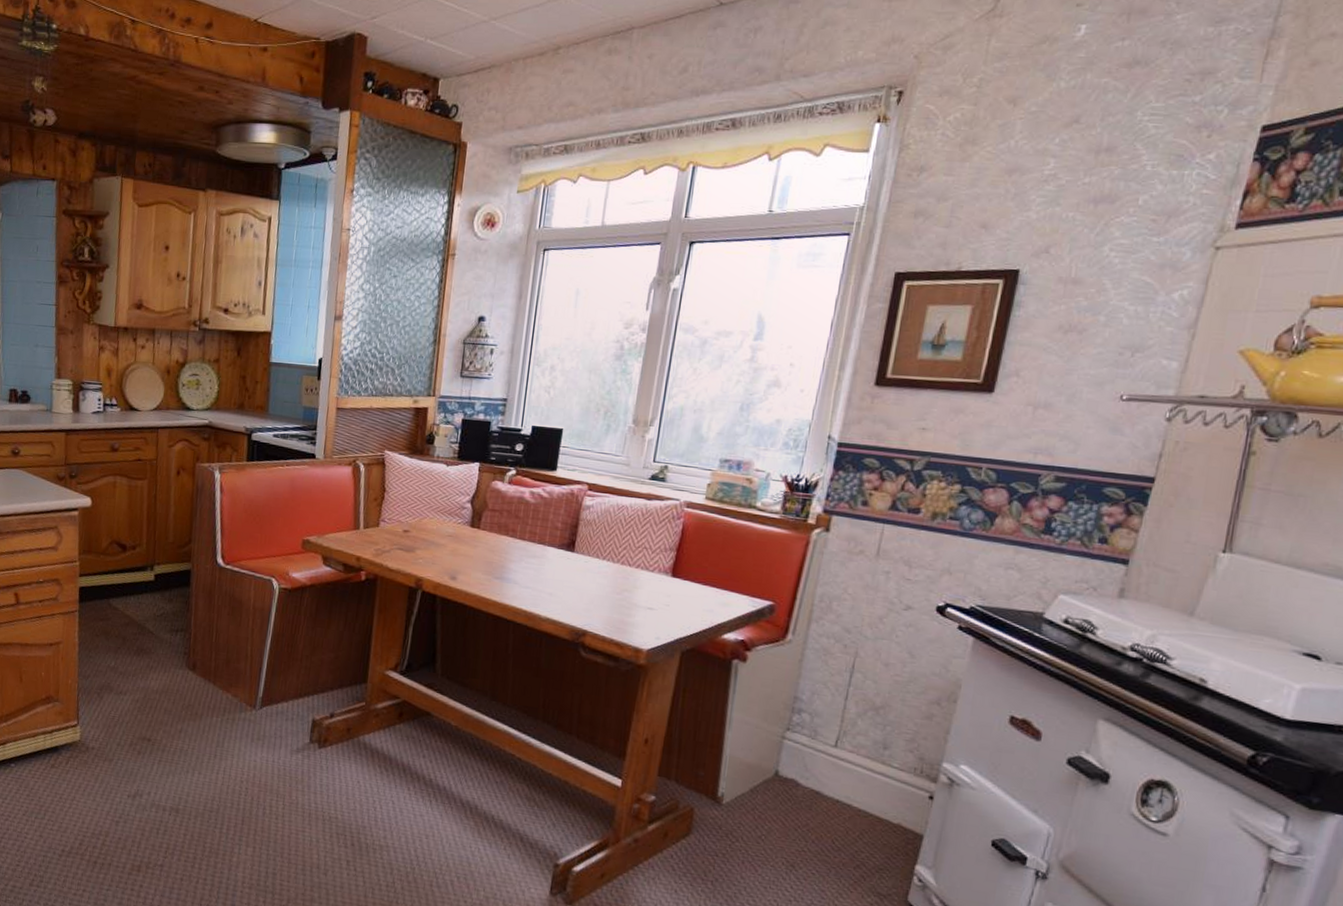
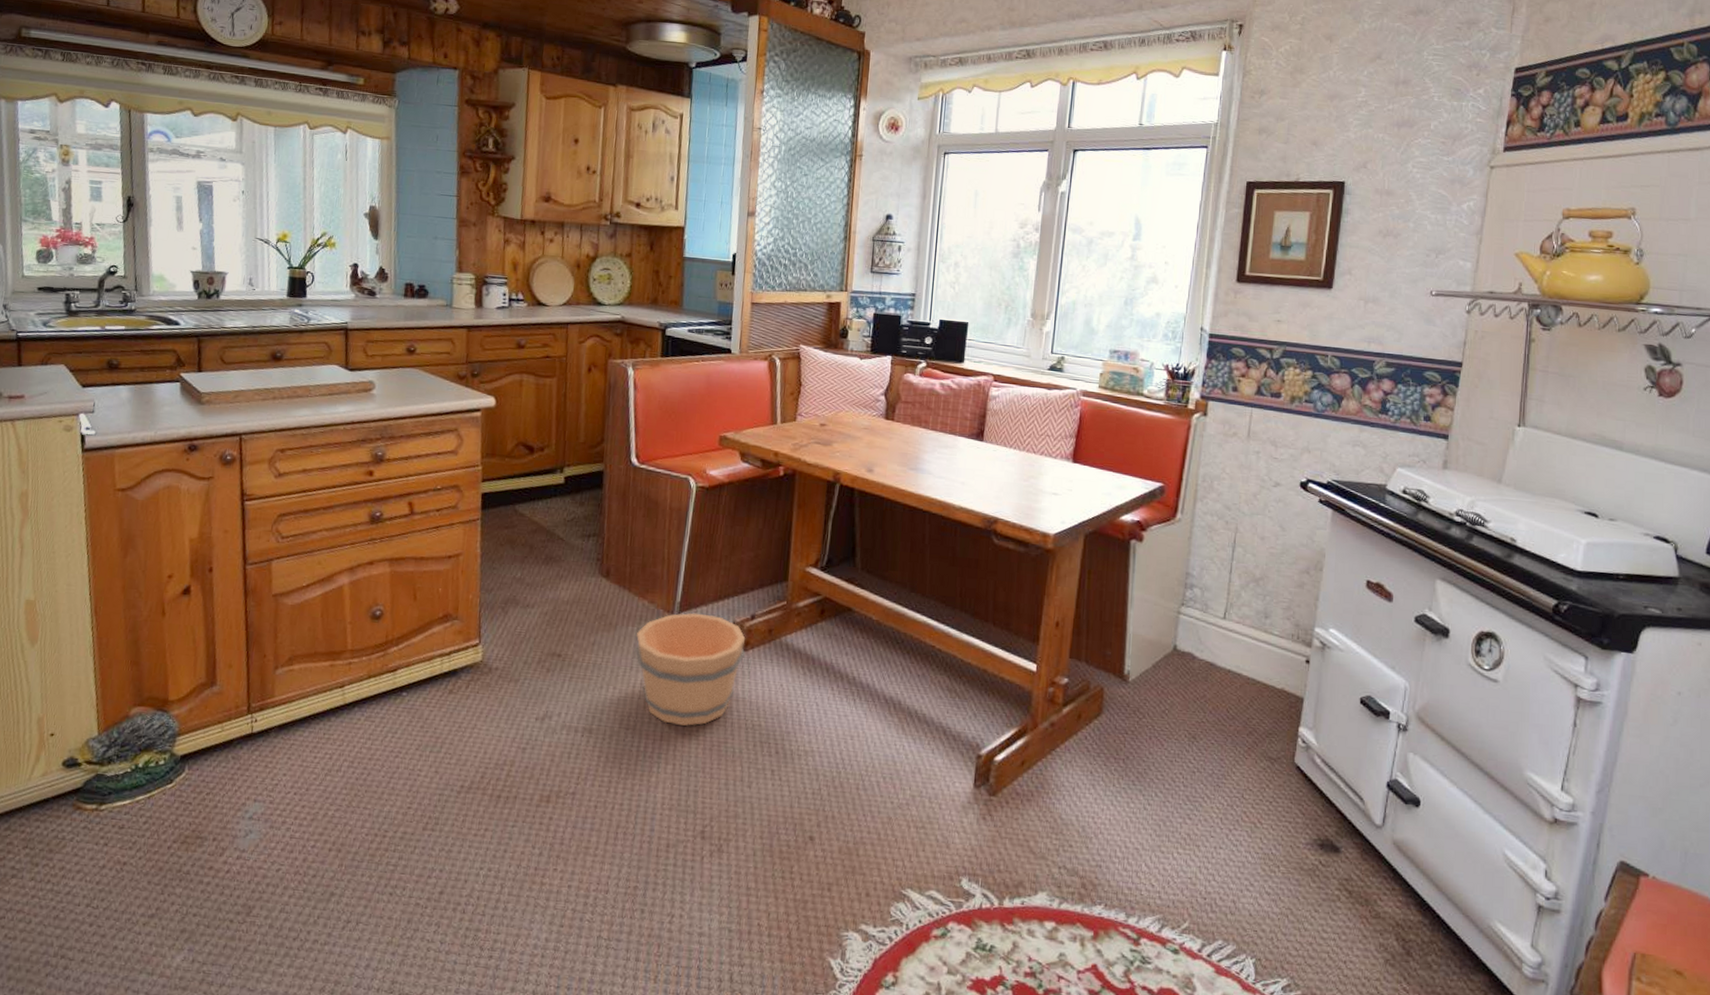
bucket: none [219,707,325,813] -> present [635,612,746,726]

